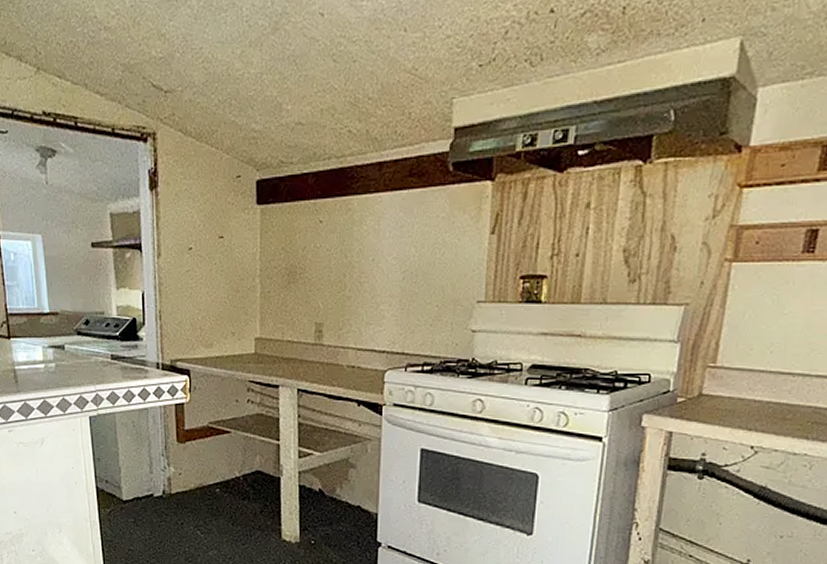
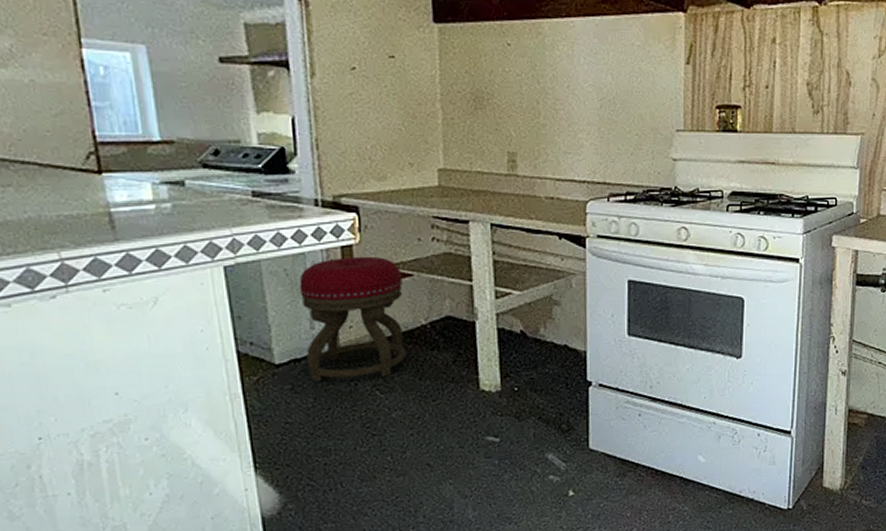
stool: none [143,413,223,520] -> present [299,256,407,382]

